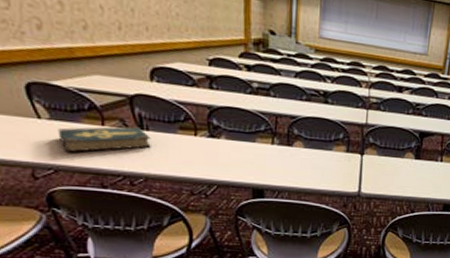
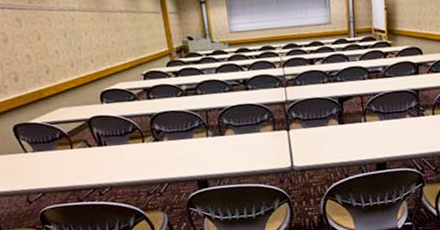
book: present [57,126,151,153] -> none [40,144,110,177]

